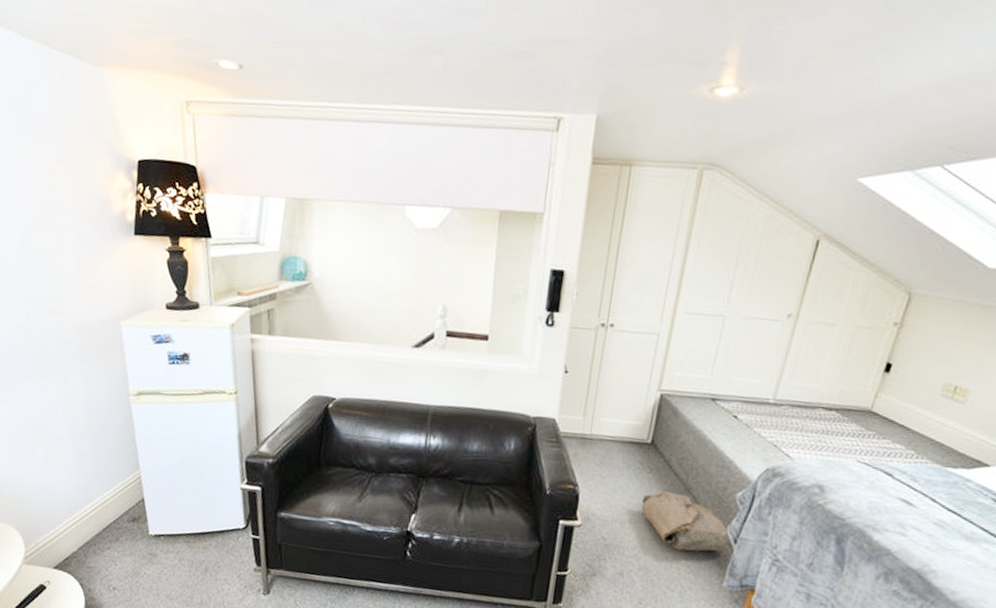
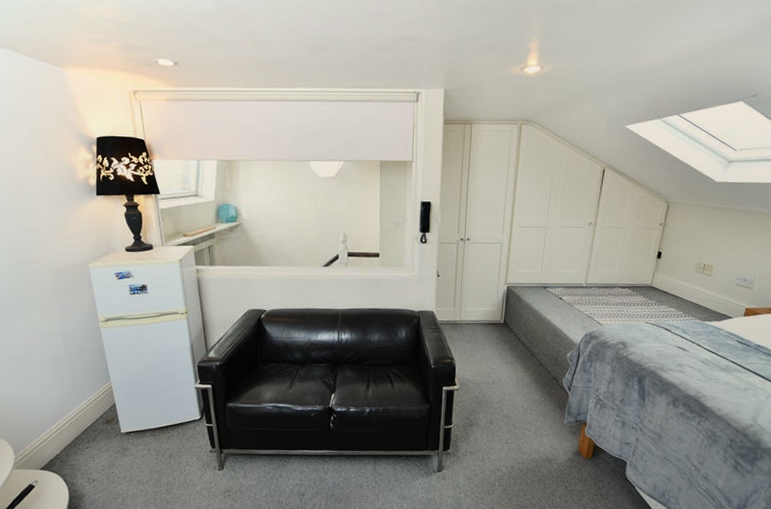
bag: present [641,490,730,551] -> none [501,357,566,400]

